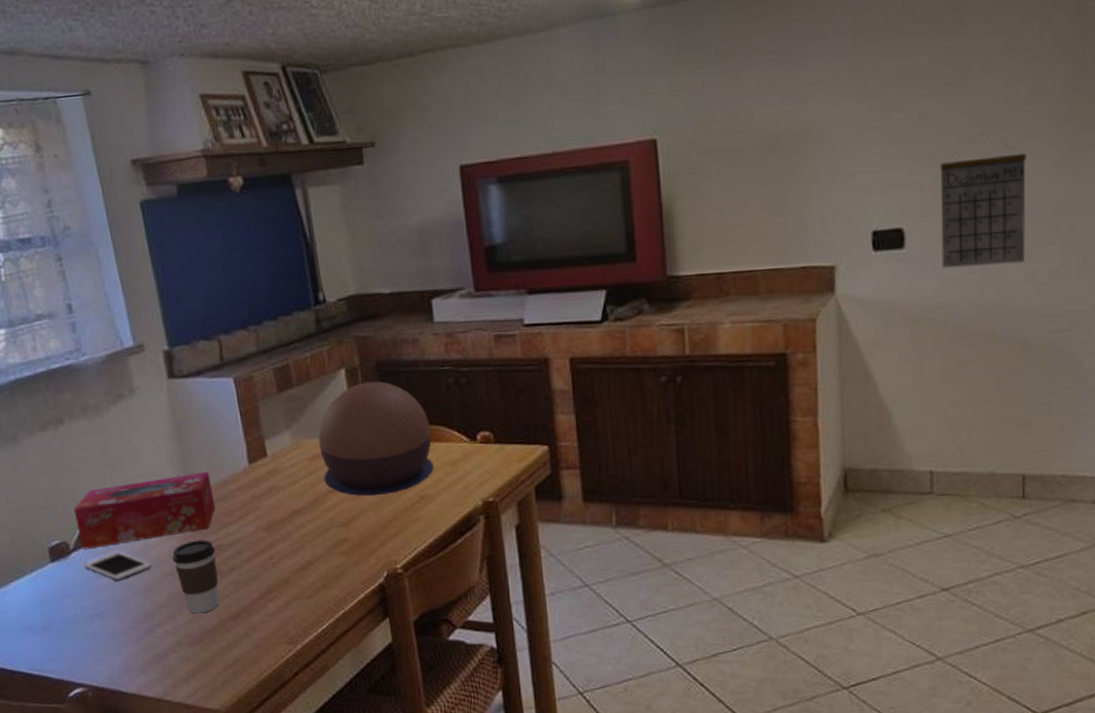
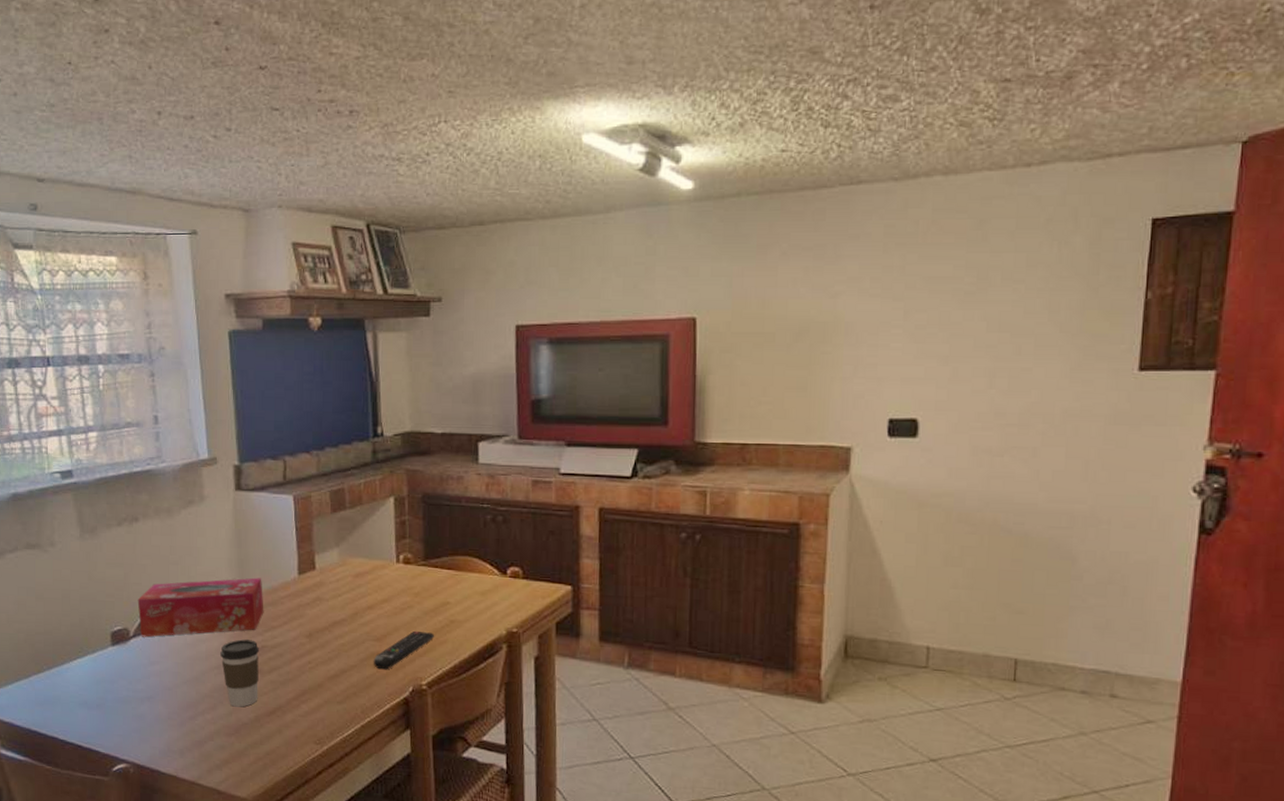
cell phone: present [83,552,152,581] -> none [140,642,201,669]
decorative bowl: present [318,381,434,497] -> none [363,511,466,616]
remote control: none [341,511,406,557] -> present [373,630,435,670]
calendar: present [939,132,1026,268] -> none [951,339,1038,461]

